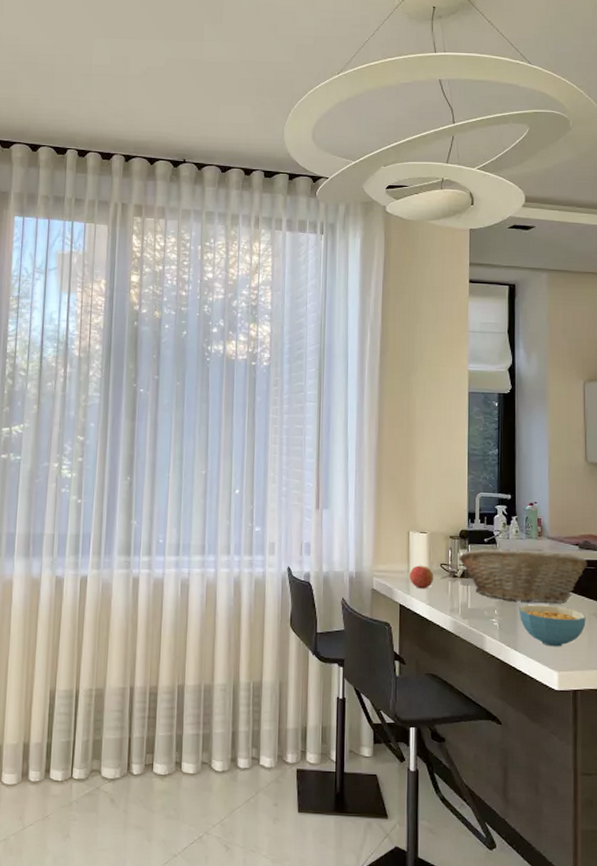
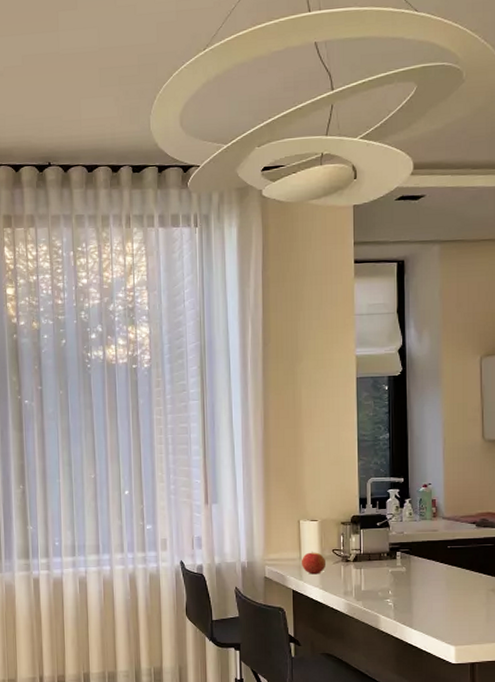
fruit basket: present [459,548,587,604] -> none [351,531,485,583]
cereal bowl: present [518,604,586,647] -> none [413,583,484,623]

